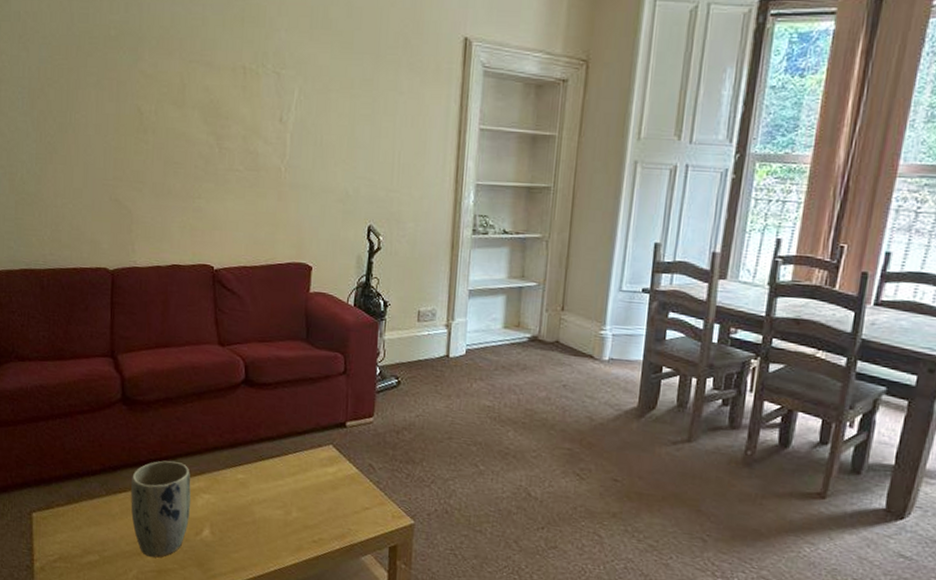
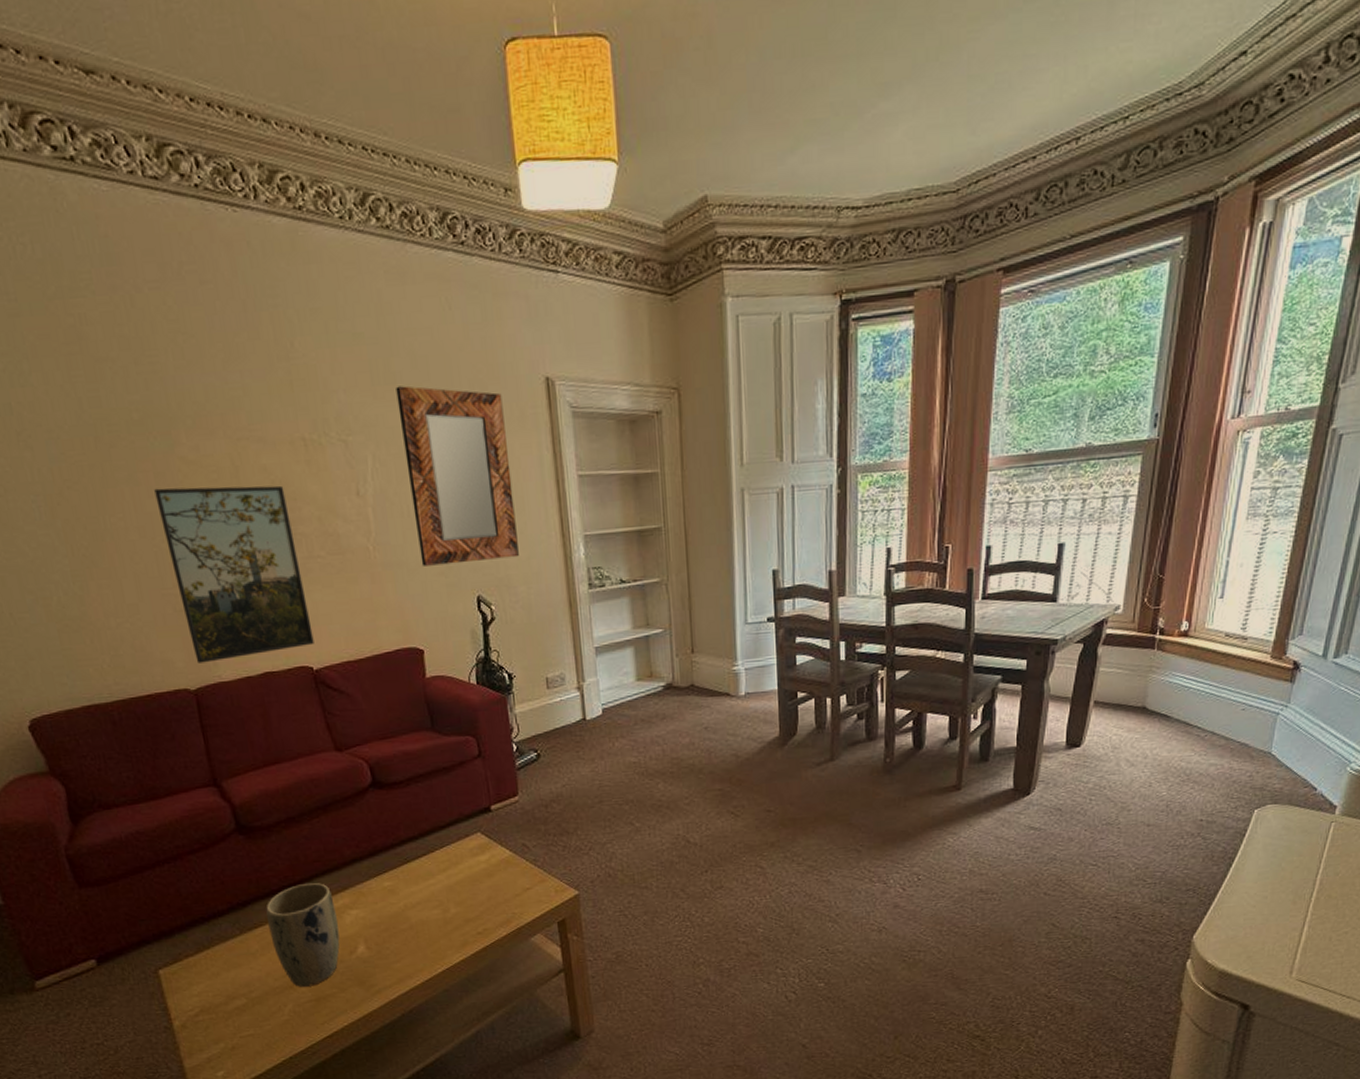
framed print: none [114,94,220,249] -> present [154,485,314,663]
home mirror: none [324,31,422,196] -> present [396,386,519,566]

